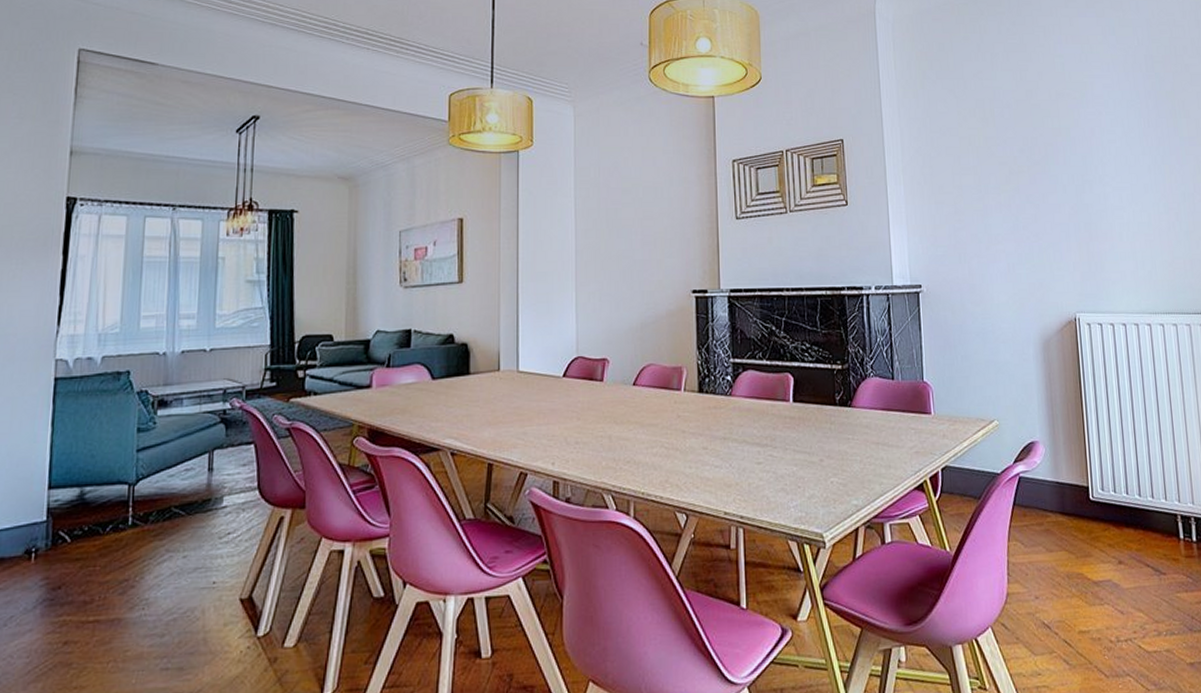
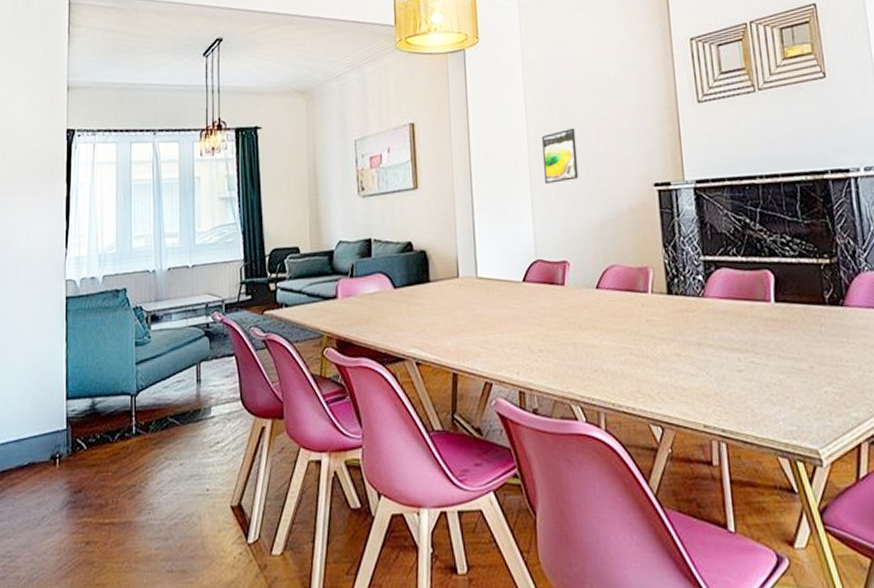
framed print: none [589,234,623,285] -> present [541,127,579,184]

